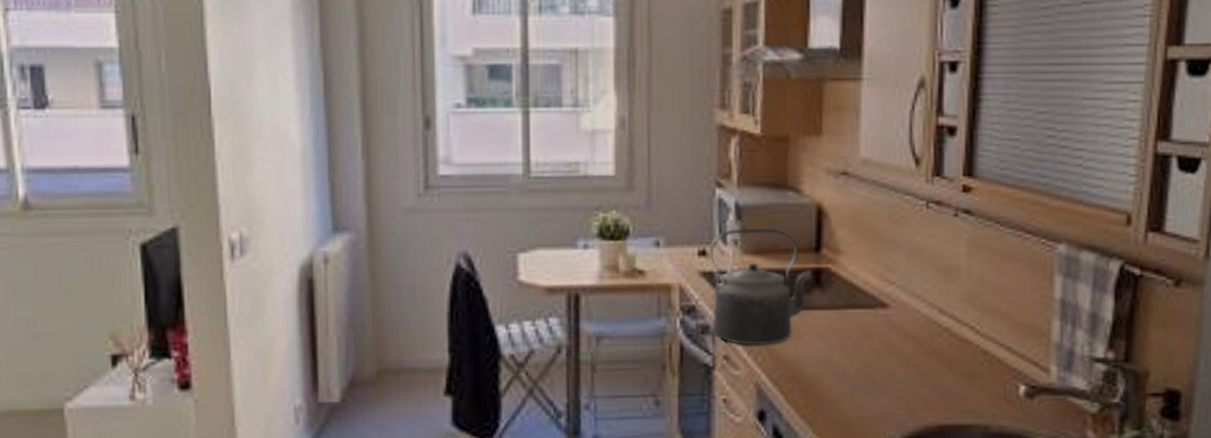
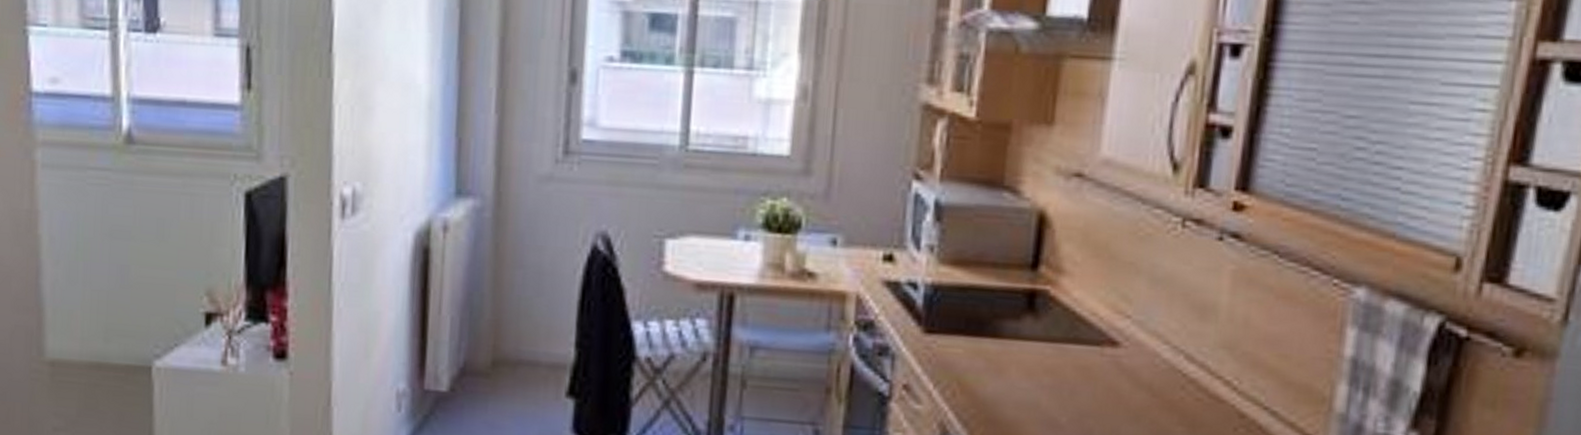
kettle: present [709,227,813,345] -> none [892,231,1025,377]

